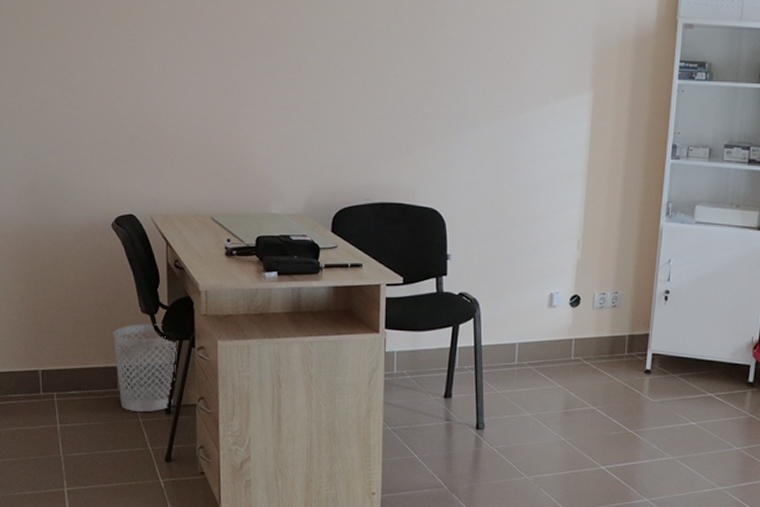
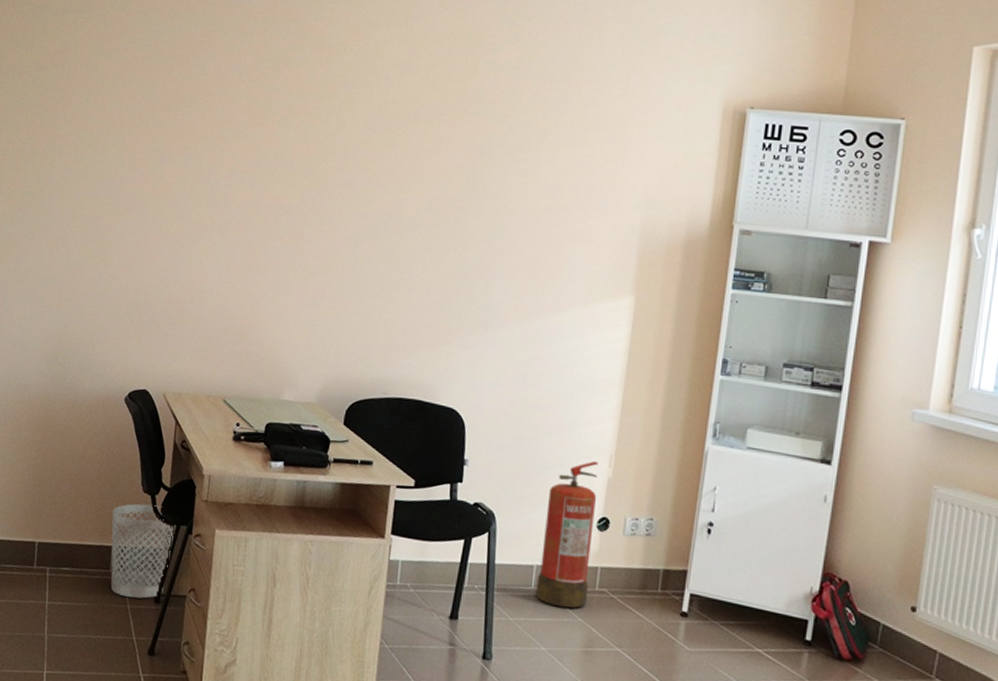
fire extinguisher: none [519,245,568,377] -> present [536,460,598,609]

